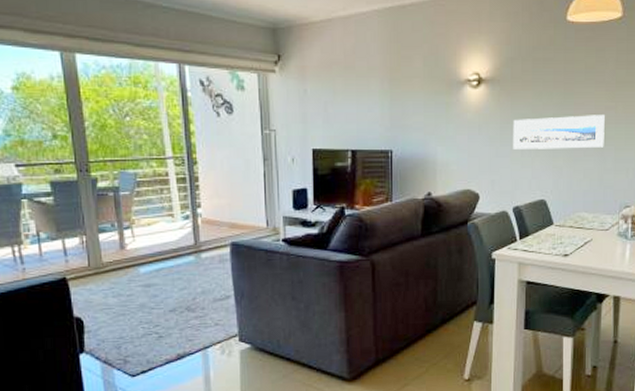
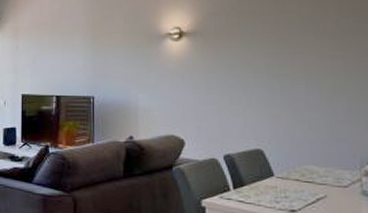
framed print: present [513,115,605,149] -> none [219,64,332,98]

